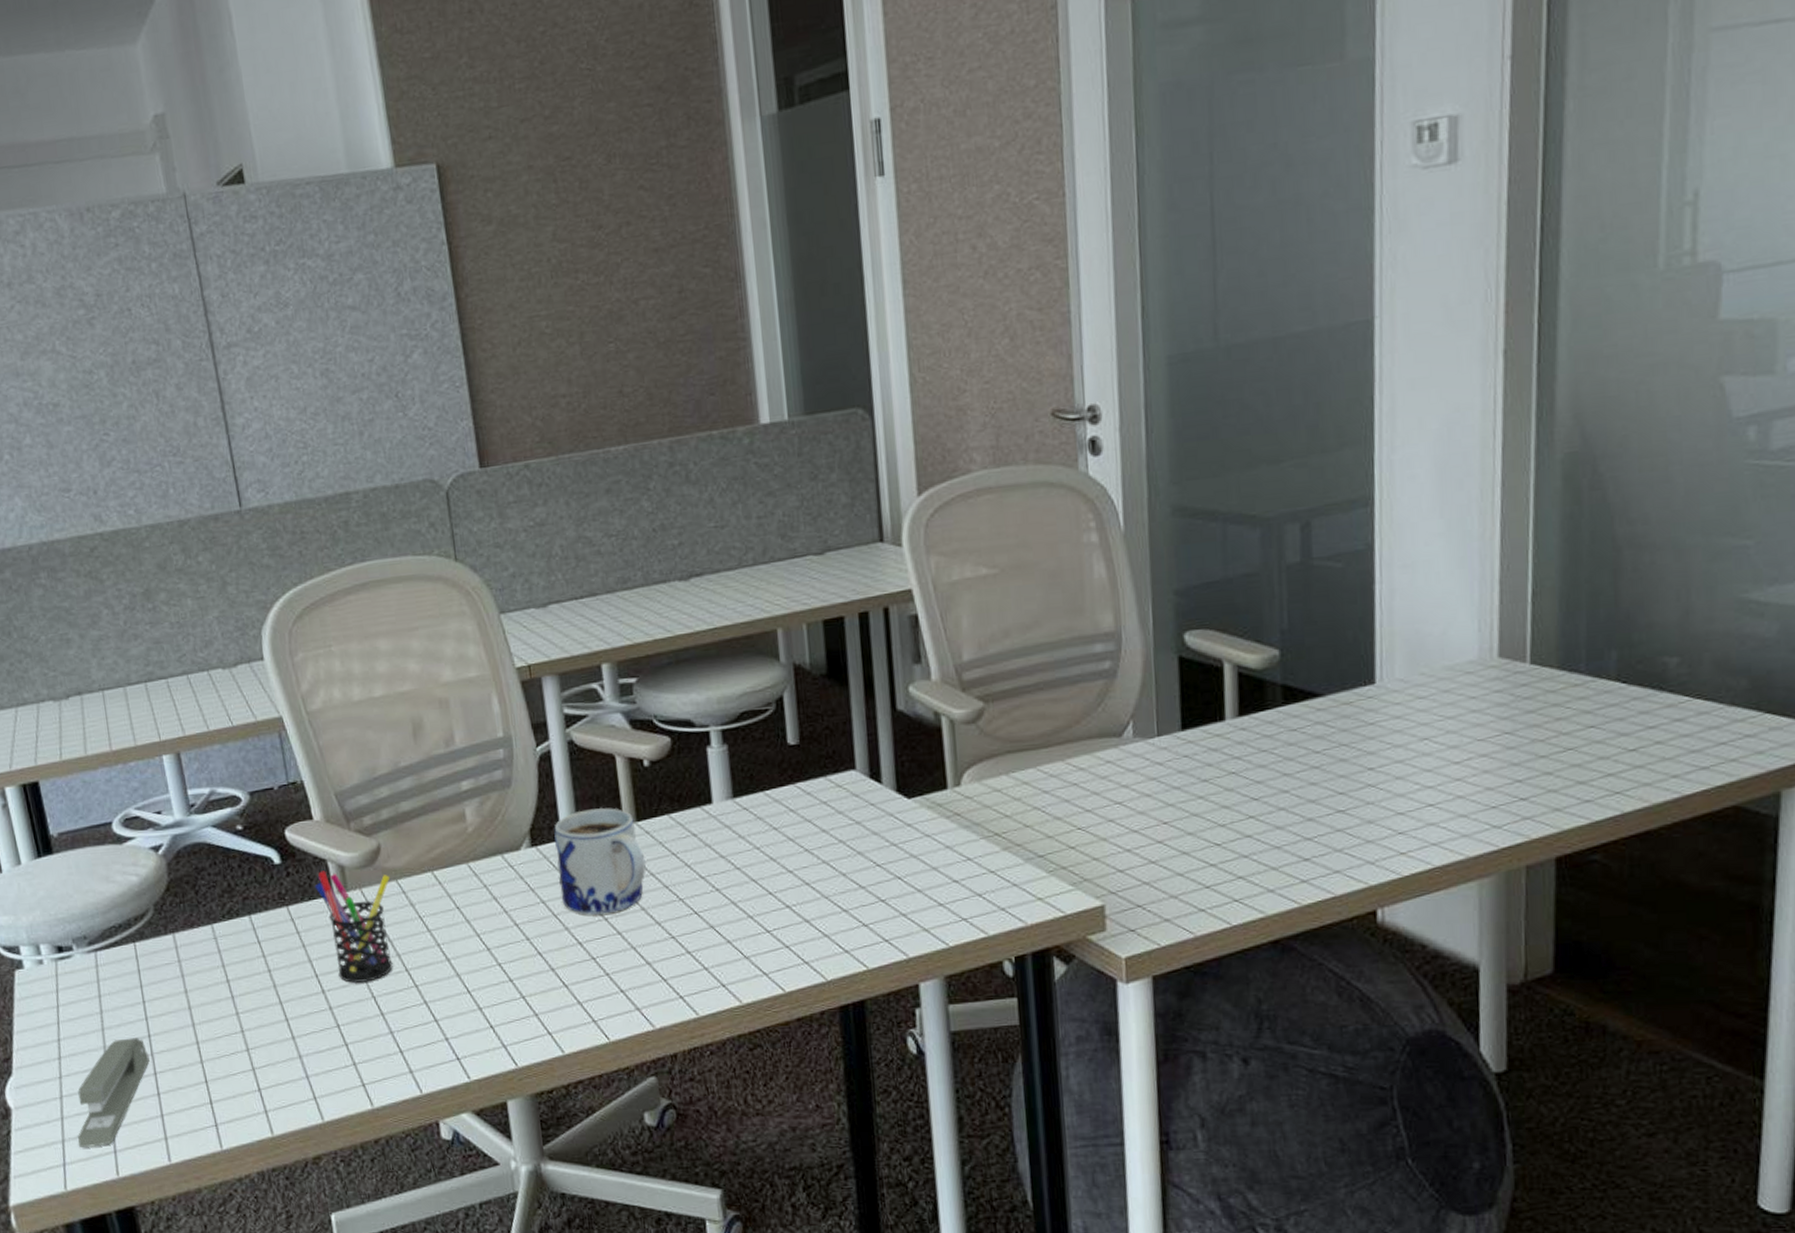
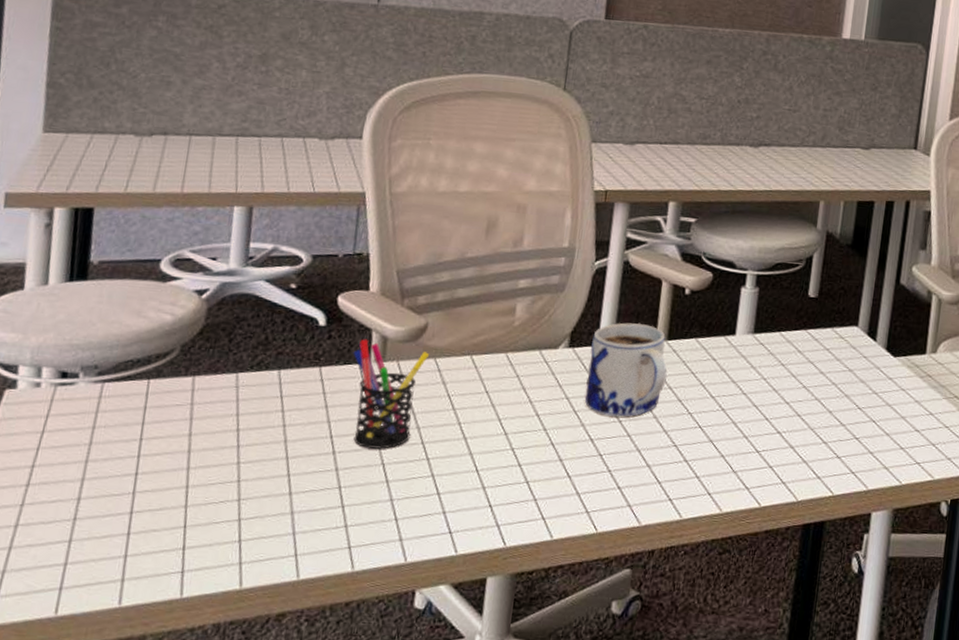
stapler: present [78,1038,150,1147] -> none [21,473,130,581]

